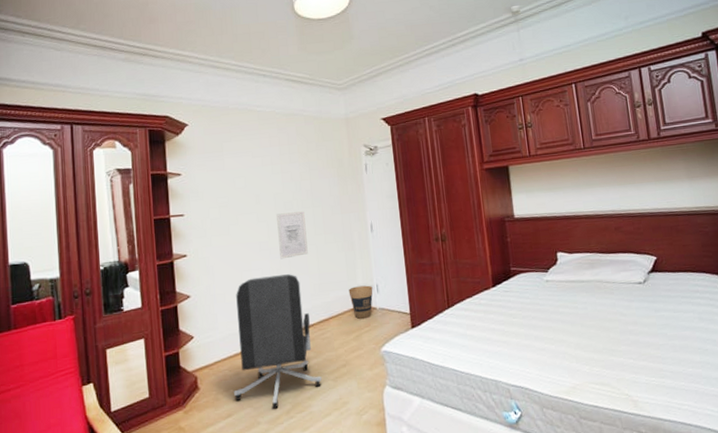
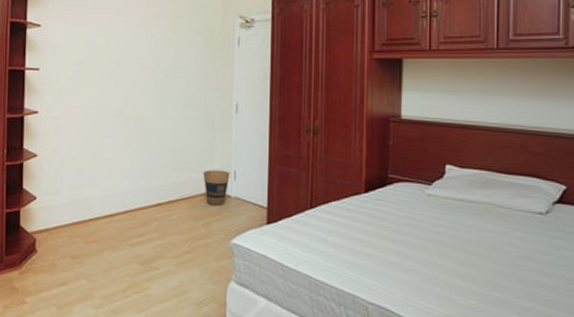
office chair: present [234,274,322,409] -> none [71,145,164,285]
wall art: present [276,211,308,260] -> none [134,80,166,130]

